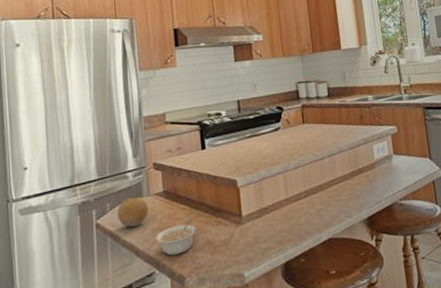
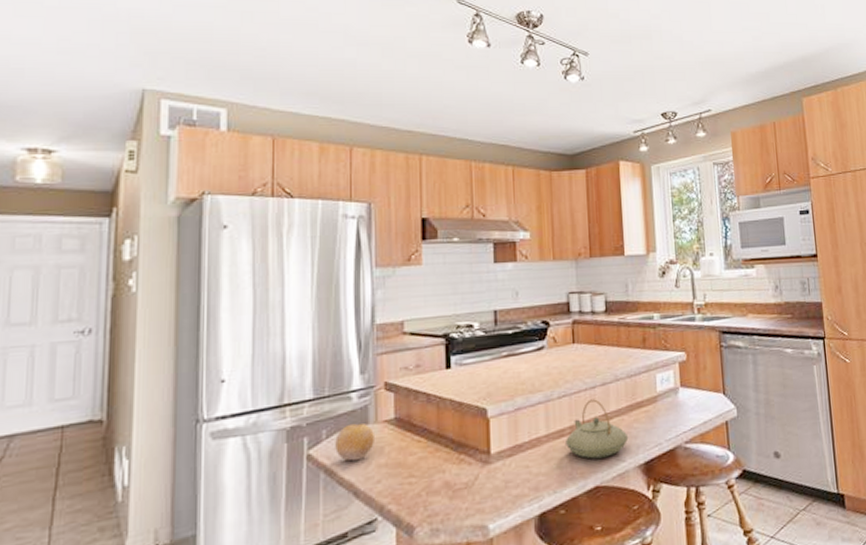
legume: present [156,218,196,256] -> none [381,453,433,499]
teapot: none [302,168,354,217] -> present [566,399,629,459]

